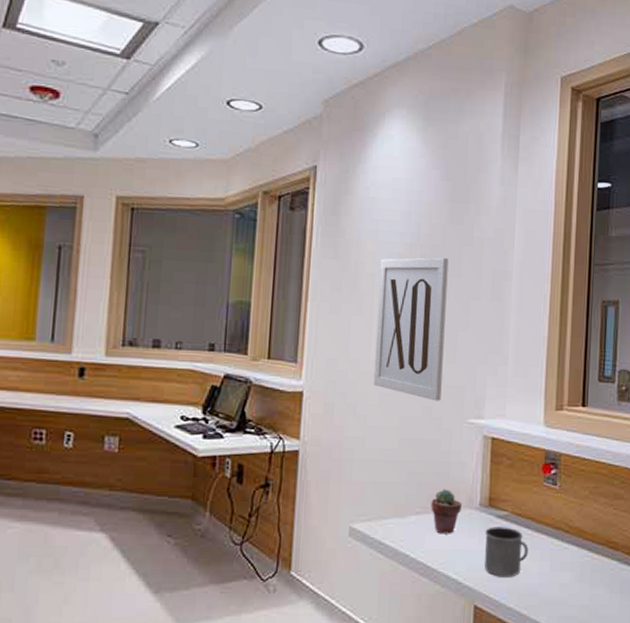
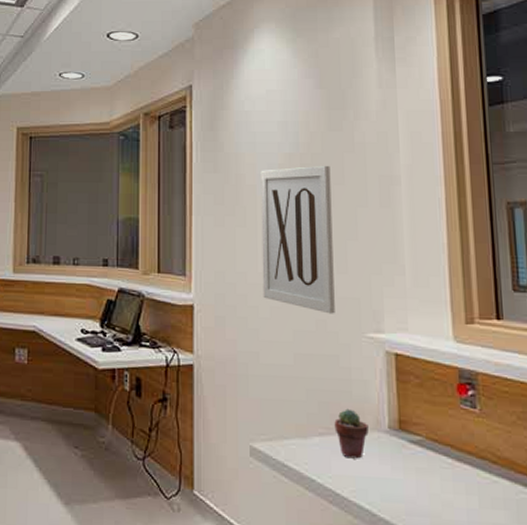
mug: present [485,527,529,577] -> none [398,453,451,512]

